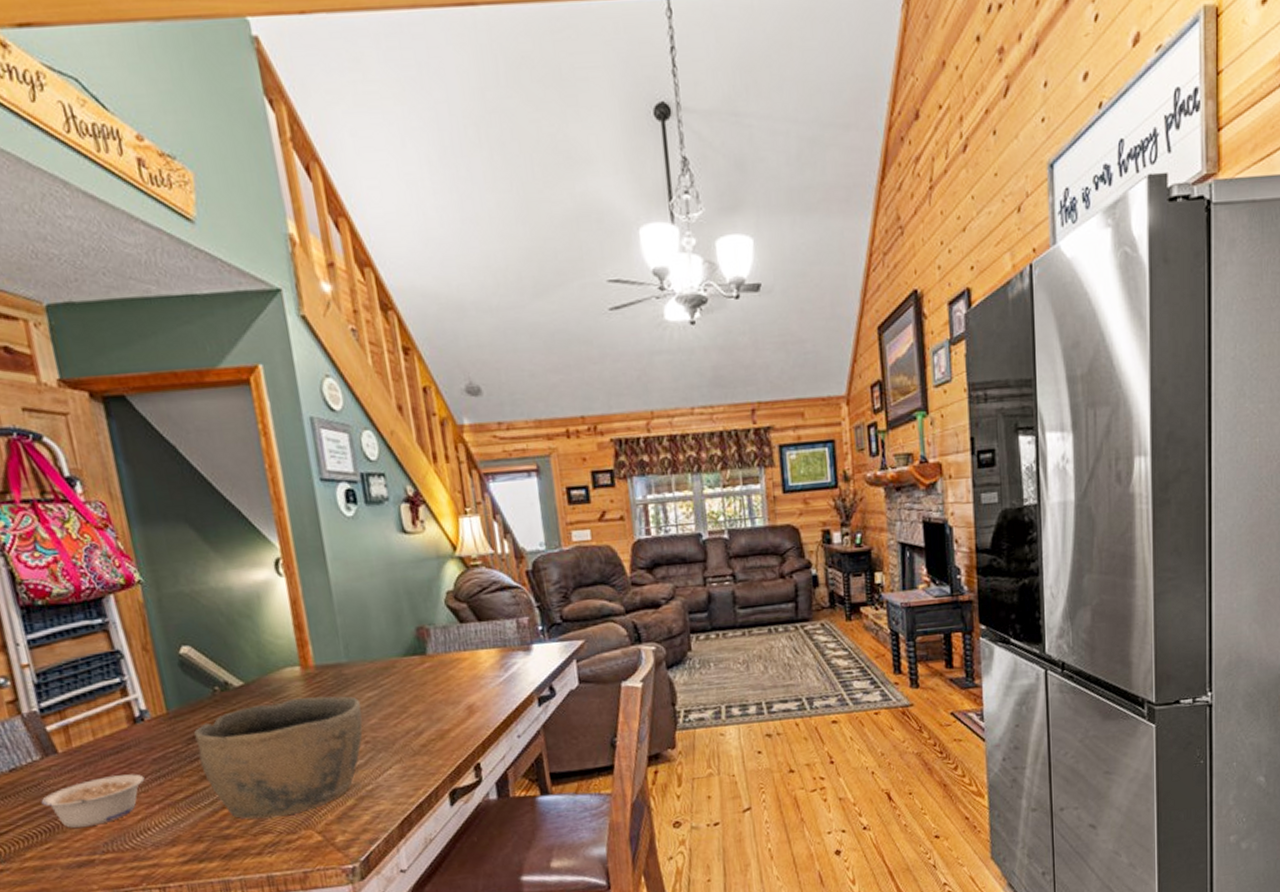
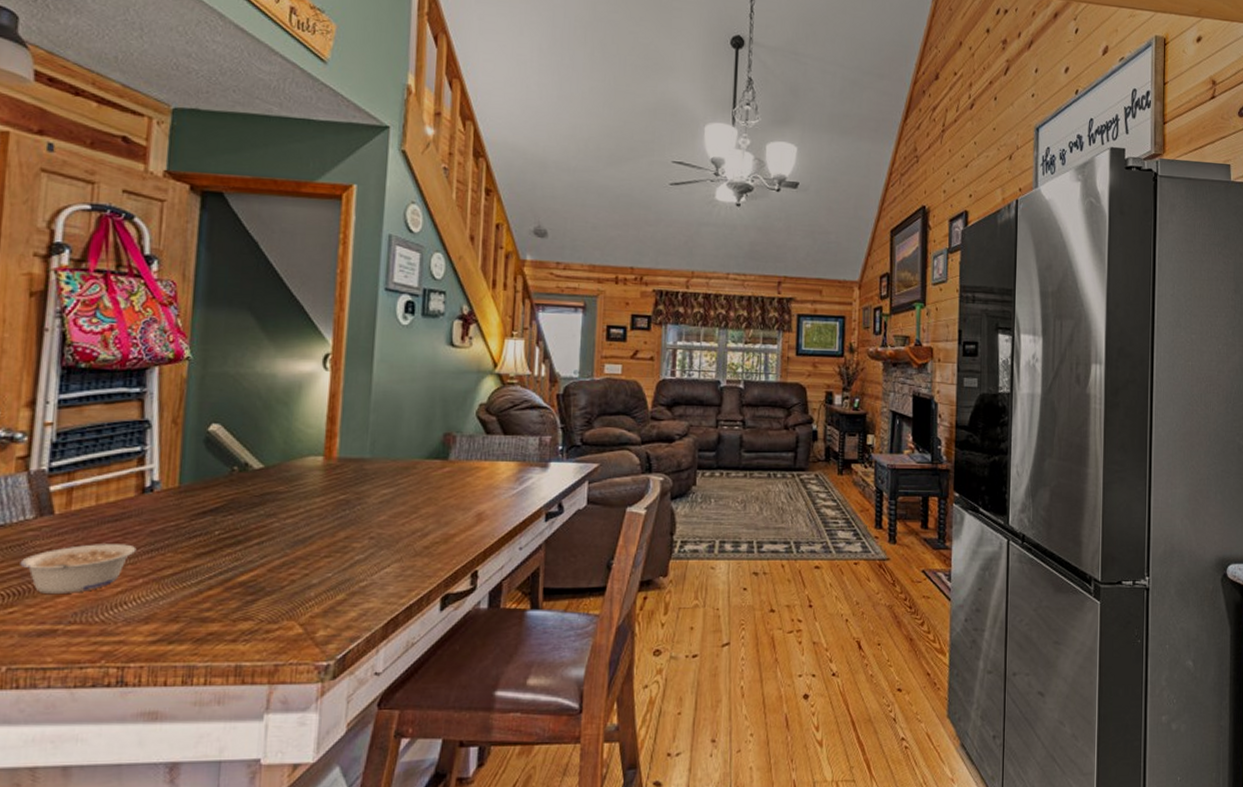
bowl: present [194,696,363,819] -> none [198,487,374,604]

